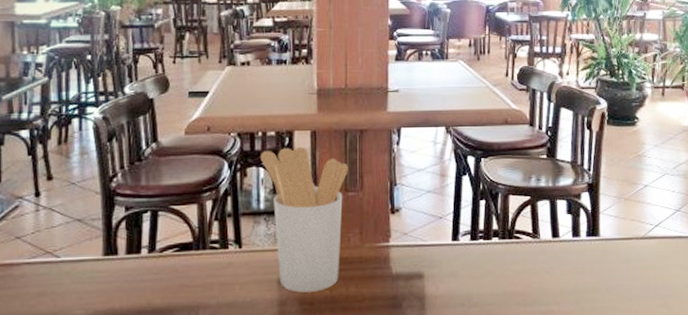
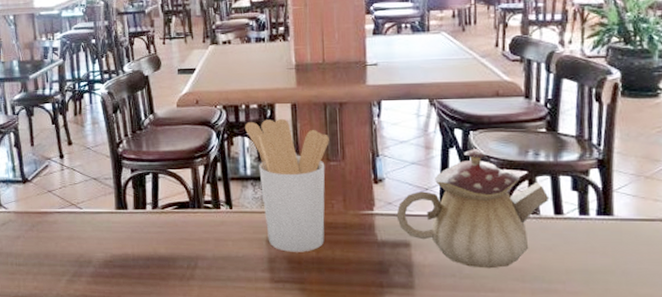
teapot: none [411,175,548,296] -> present [396,148,550,269]

